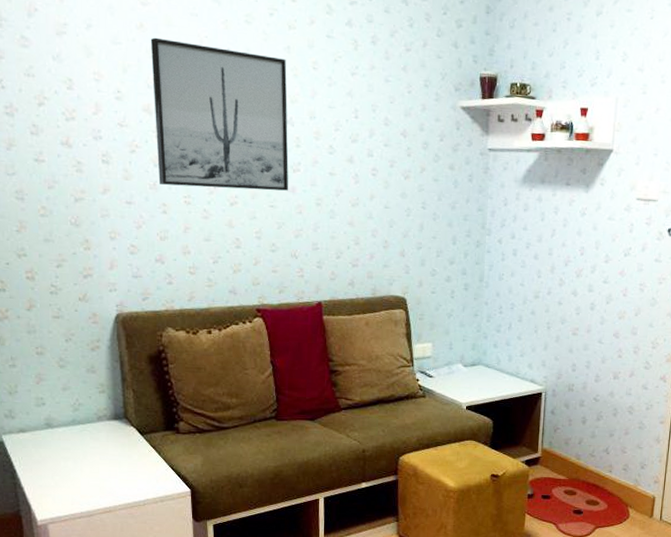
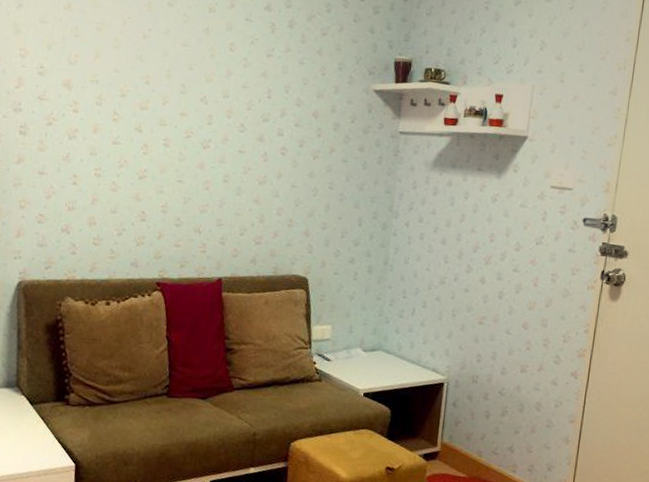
wall art: present [150,37,289,191] -> none [71,17,204,167]

